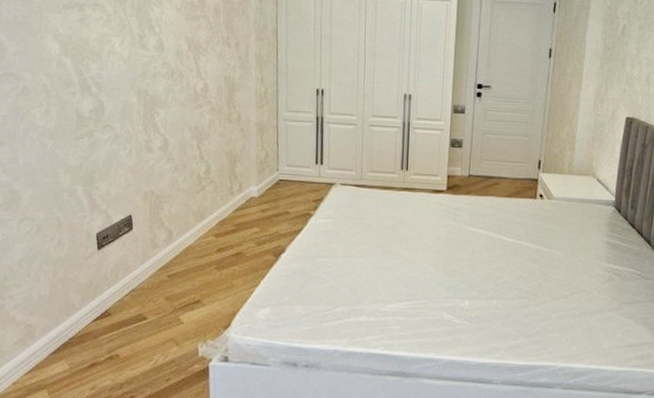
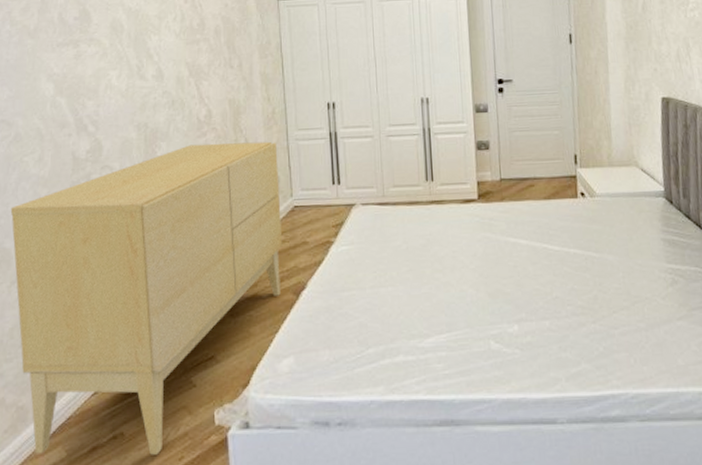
sideboard: none [19,114,267,375] -> present [10,141,283,455]

